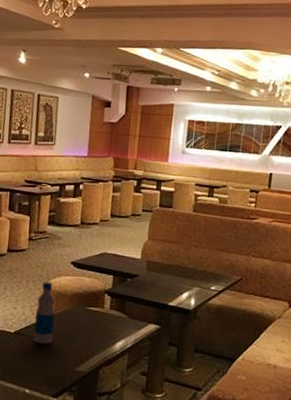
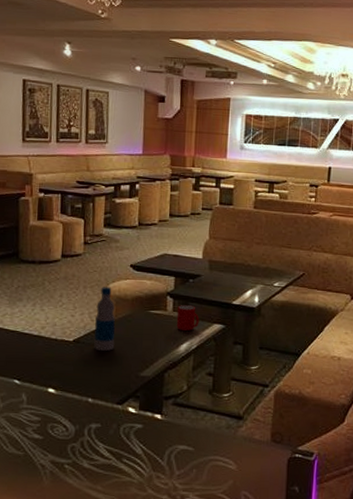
cup: none [112,303,136,330] -> present [176,305,199,332]

